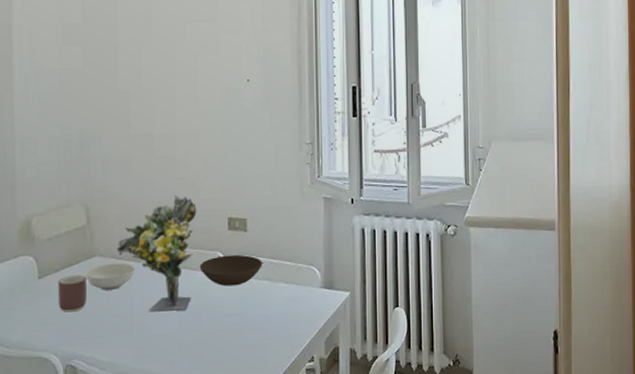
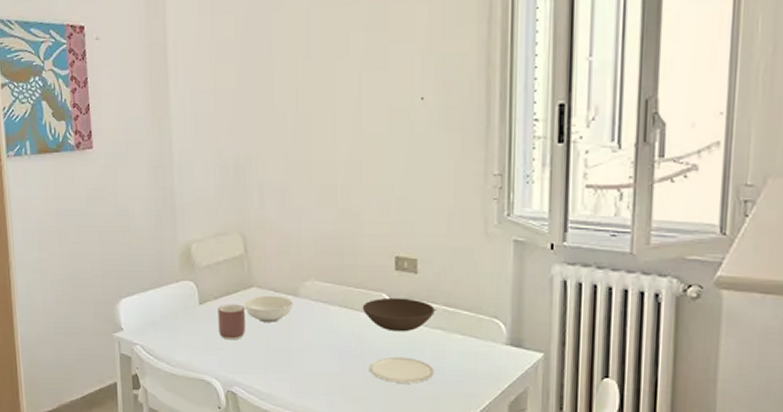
bouquet: present [116,194,197,312] -> none [274,227,360,351]
plate: none [206,309,263,335] -> present [369,356,434,384]

